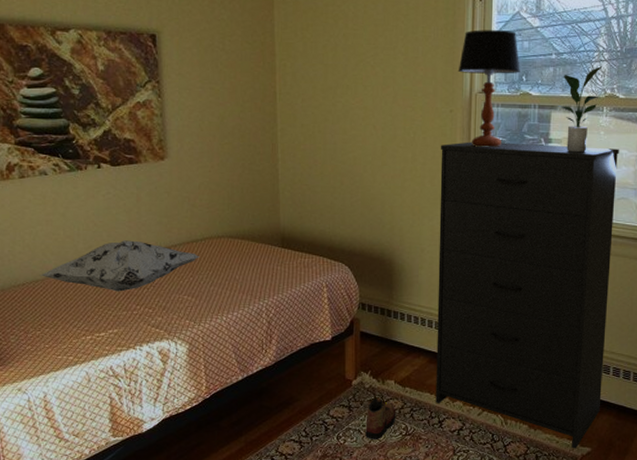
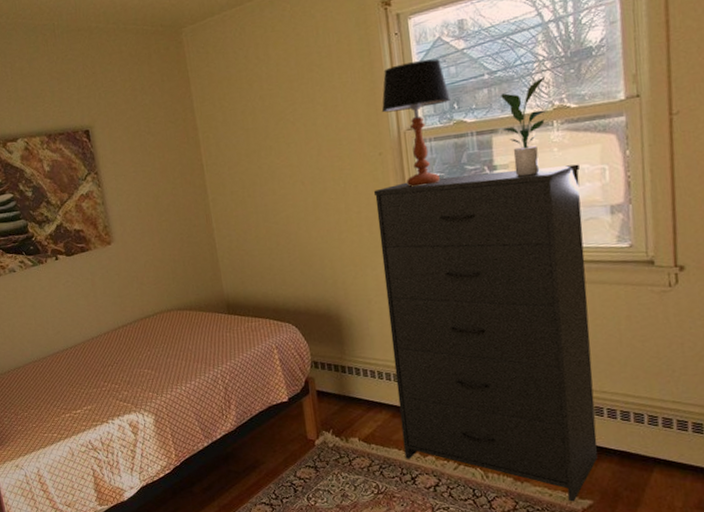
decorative pillow: present [39,240,201,292] -> none [20,322,155,371]
shoe: present [365,397,396,439] -> none [333,456,365,500]

